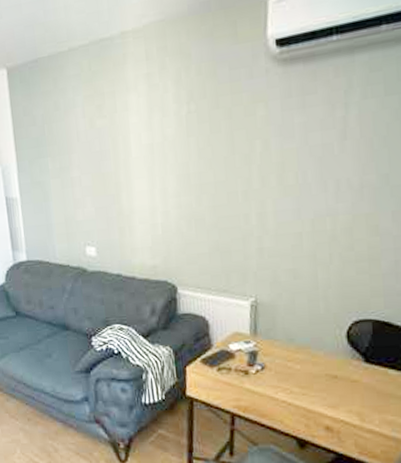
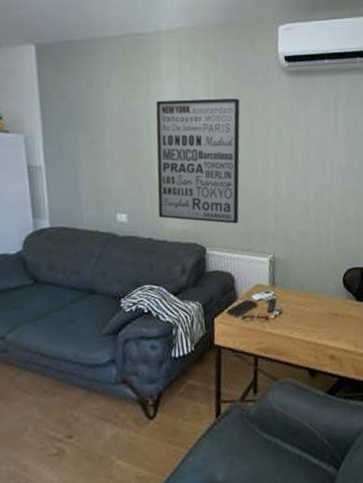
wall art: none [122,104,218,260] -> present [155,98,240,224]

